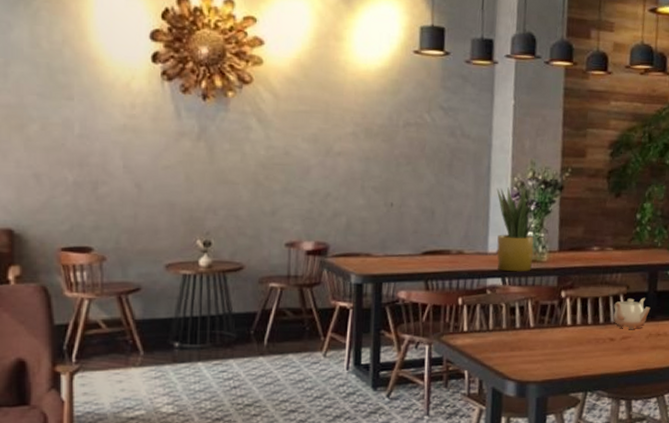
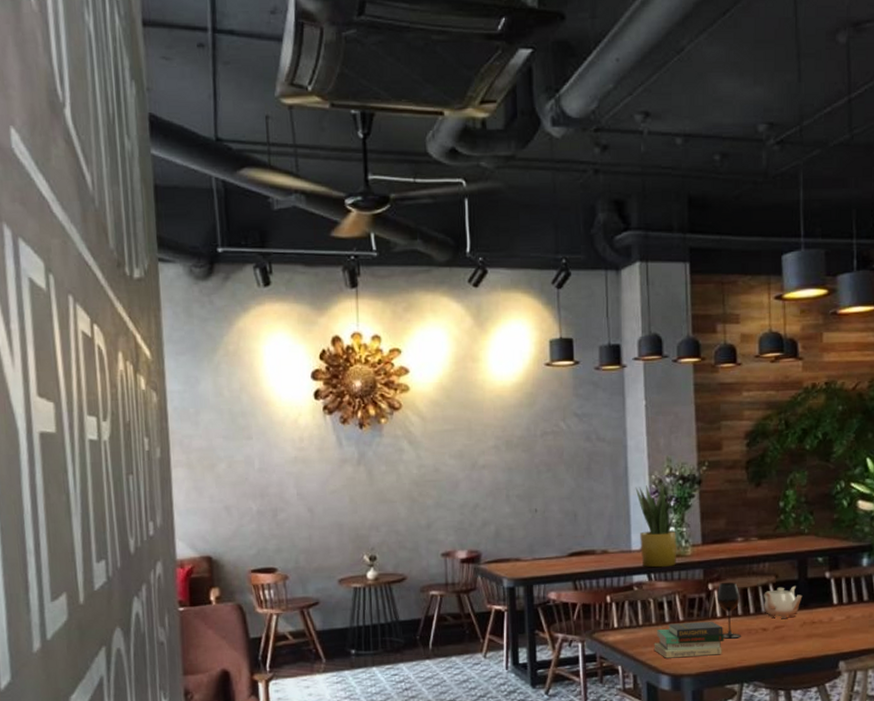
books: none [502,328,573,364] -> present [654,621,724,658]
wineglass: none [568,290,592,347] -> present [716,582,741,639]

